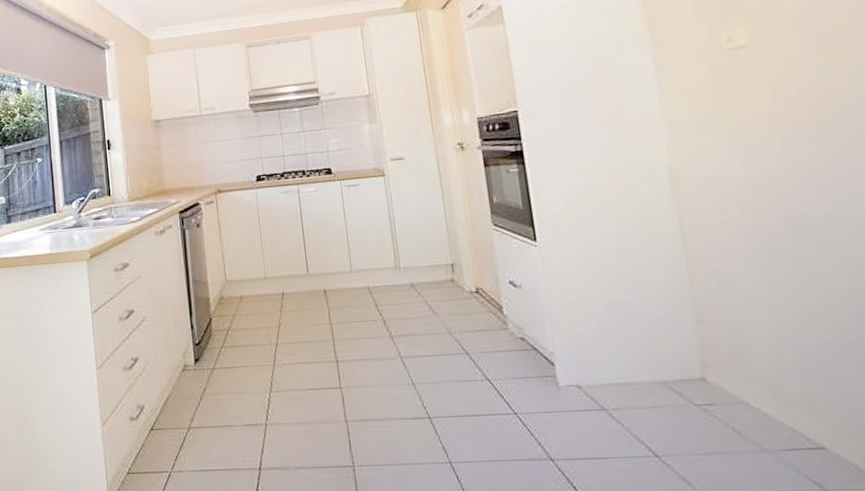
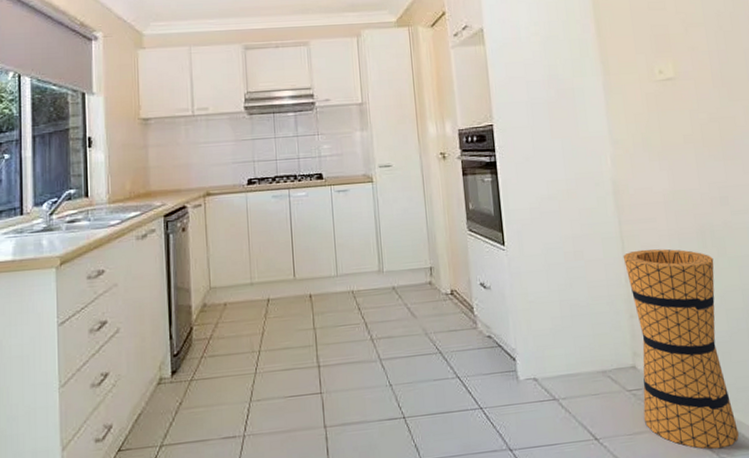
trash bin: none [685,245,850,480] -> present [623,248,739,449]

